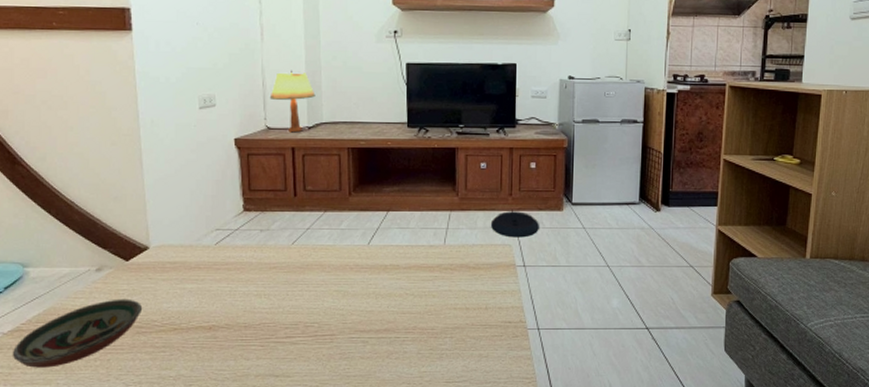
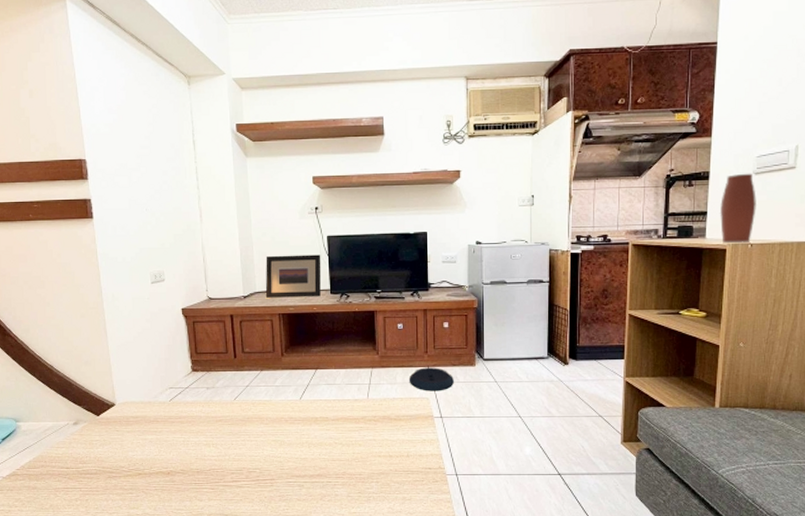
decorative bowl: present [12,299,143,368] -> none [10,448,113,506]
table lamp: present [269,70,316,133] -> none [209,246,249,302]
picture frame: none [333,82,399,131] -> present [265,254,322,298]
vase: none [816,18,852,89] -> present [720,173,756,243]

